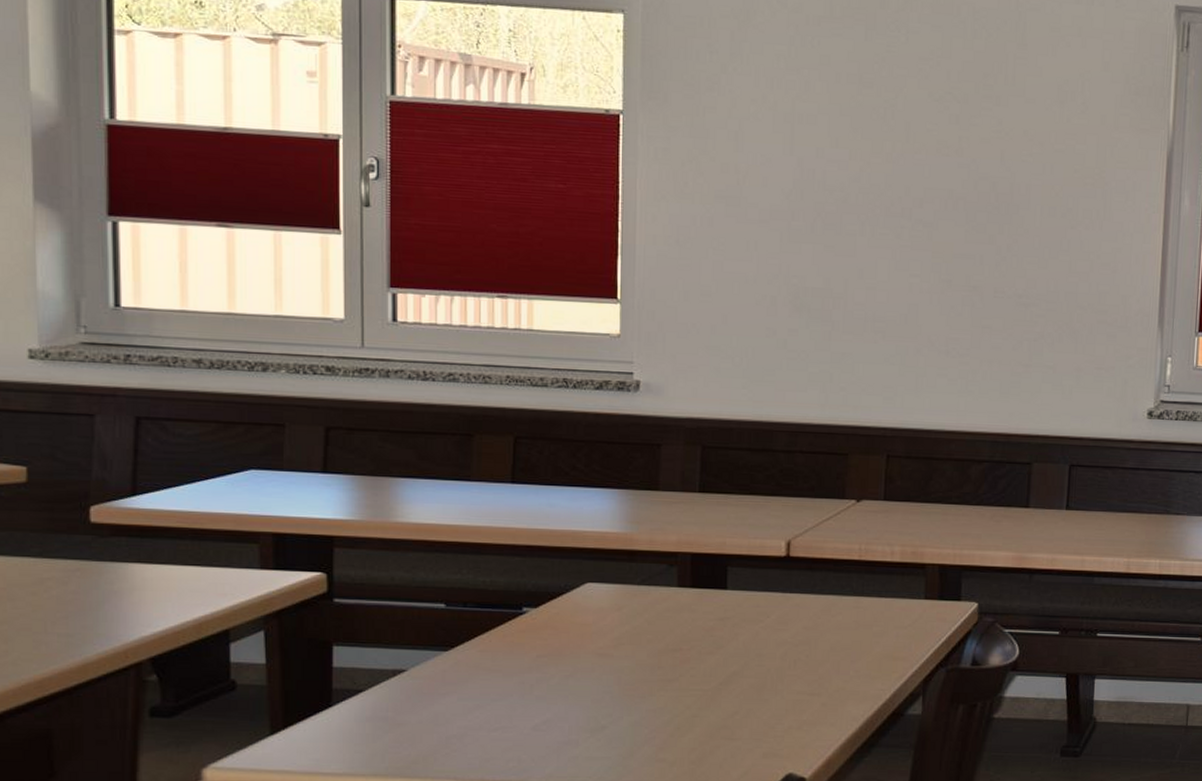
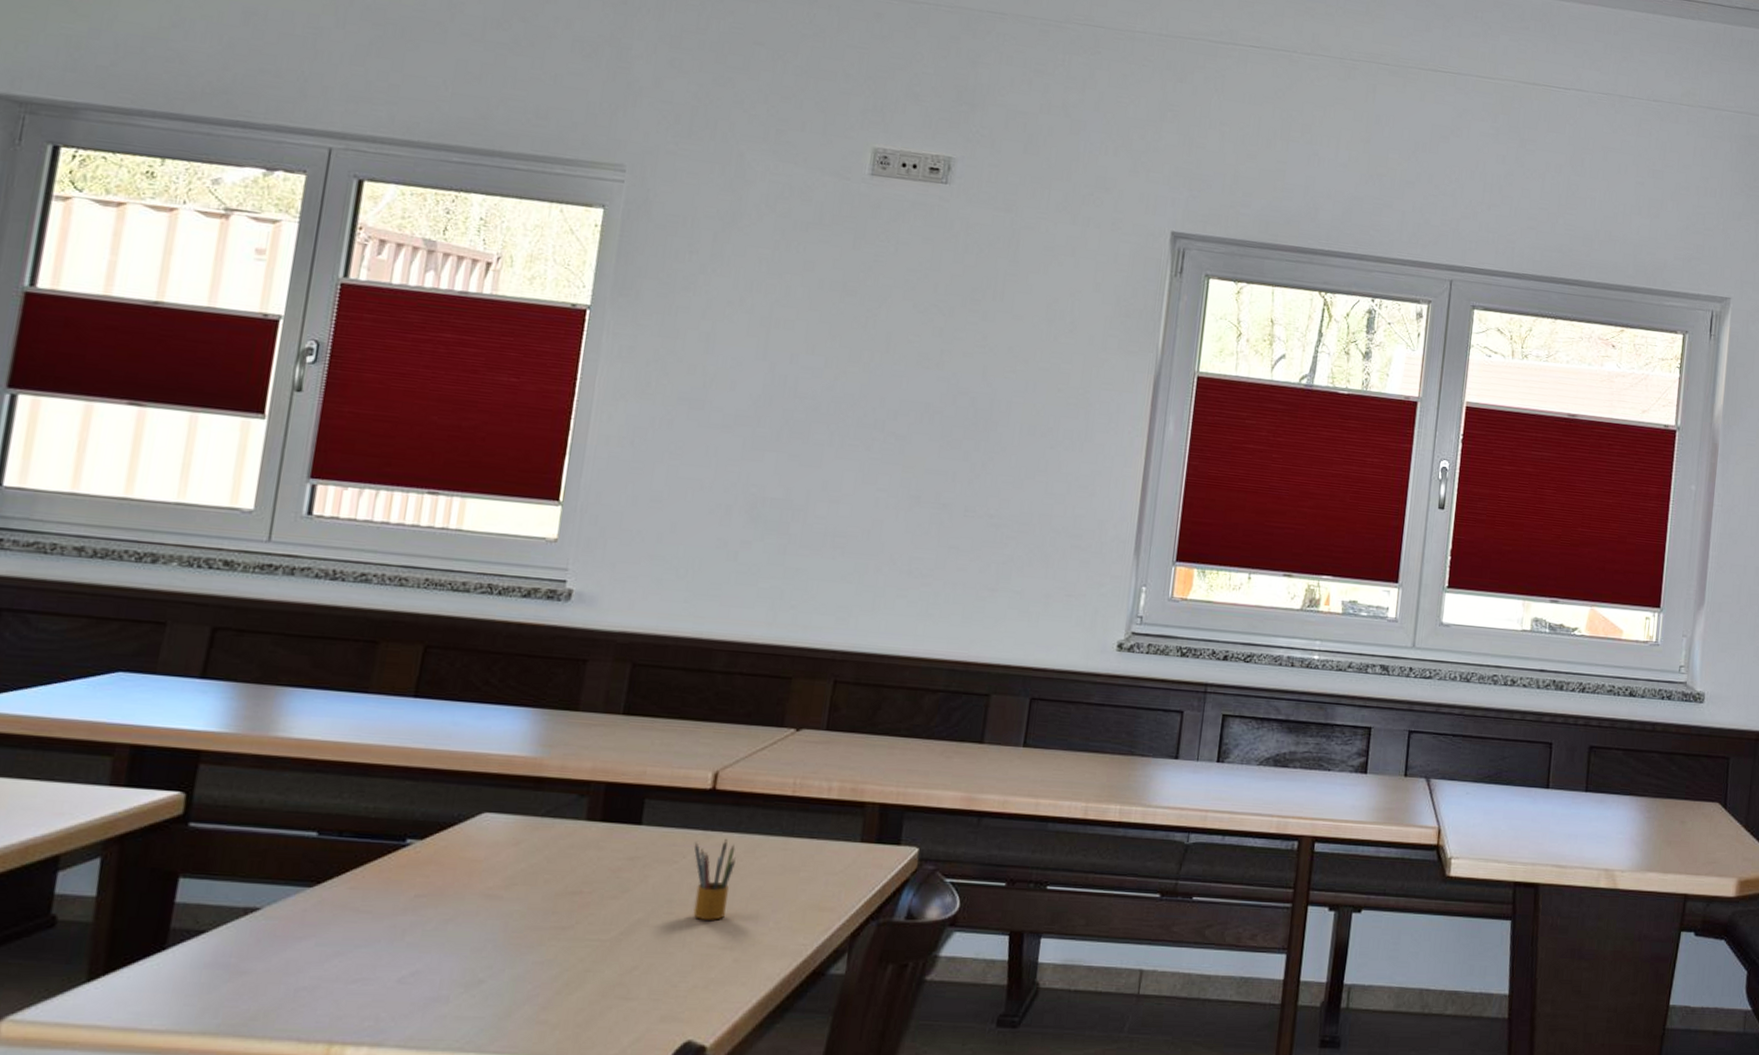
pencil box: none [775,600,814,671] -> present [693,839,736,920]

